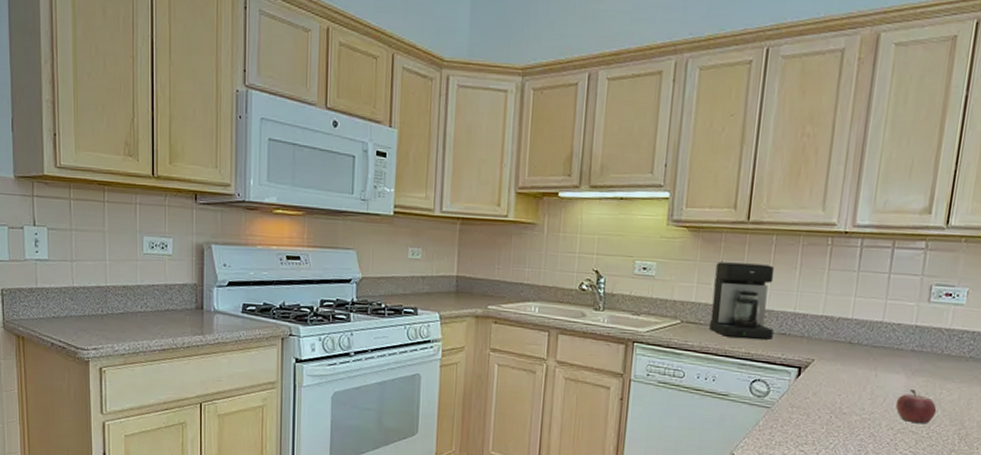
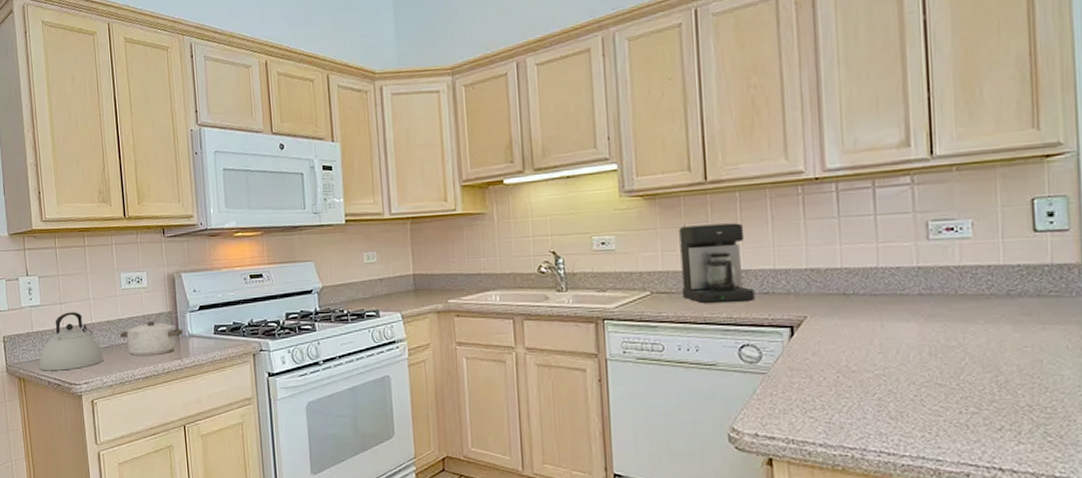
kettle: none [41,271,117,334] -> present [38,312,104,371]
cooking pot: none [138,290,208,328] -> present [120,320,183,357]
fruit: present [895,388,937,424] -> none [912,336,964,375]

